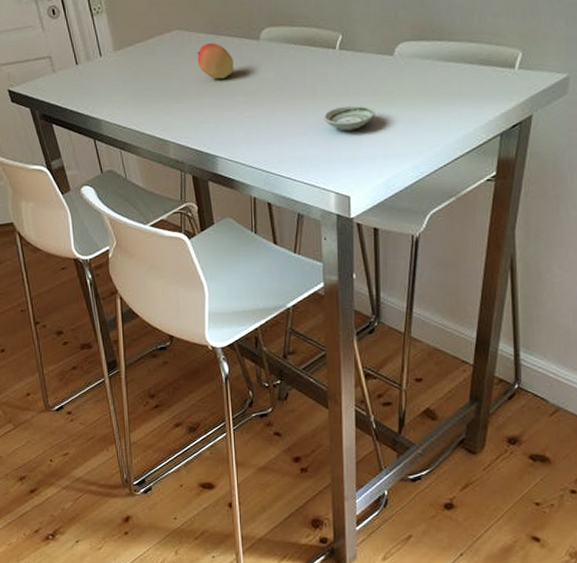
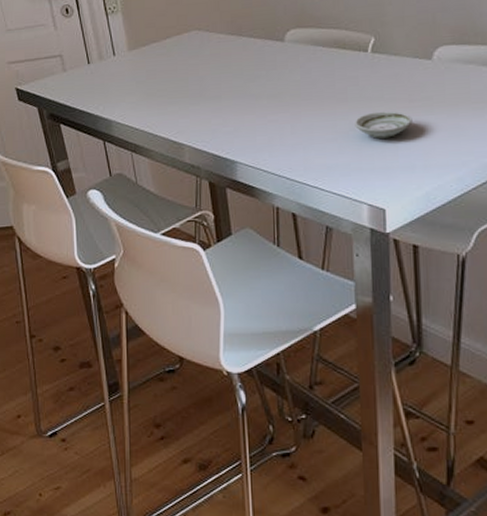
fruit: present [197,43,234,79] -> none [217,44,256,81]

